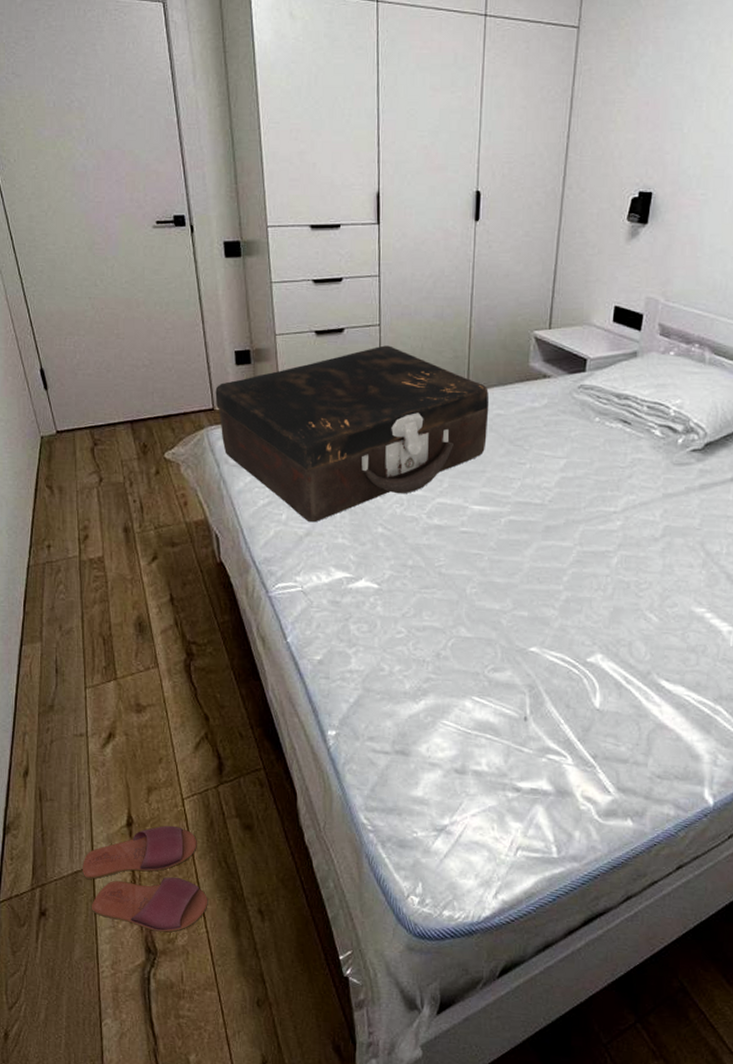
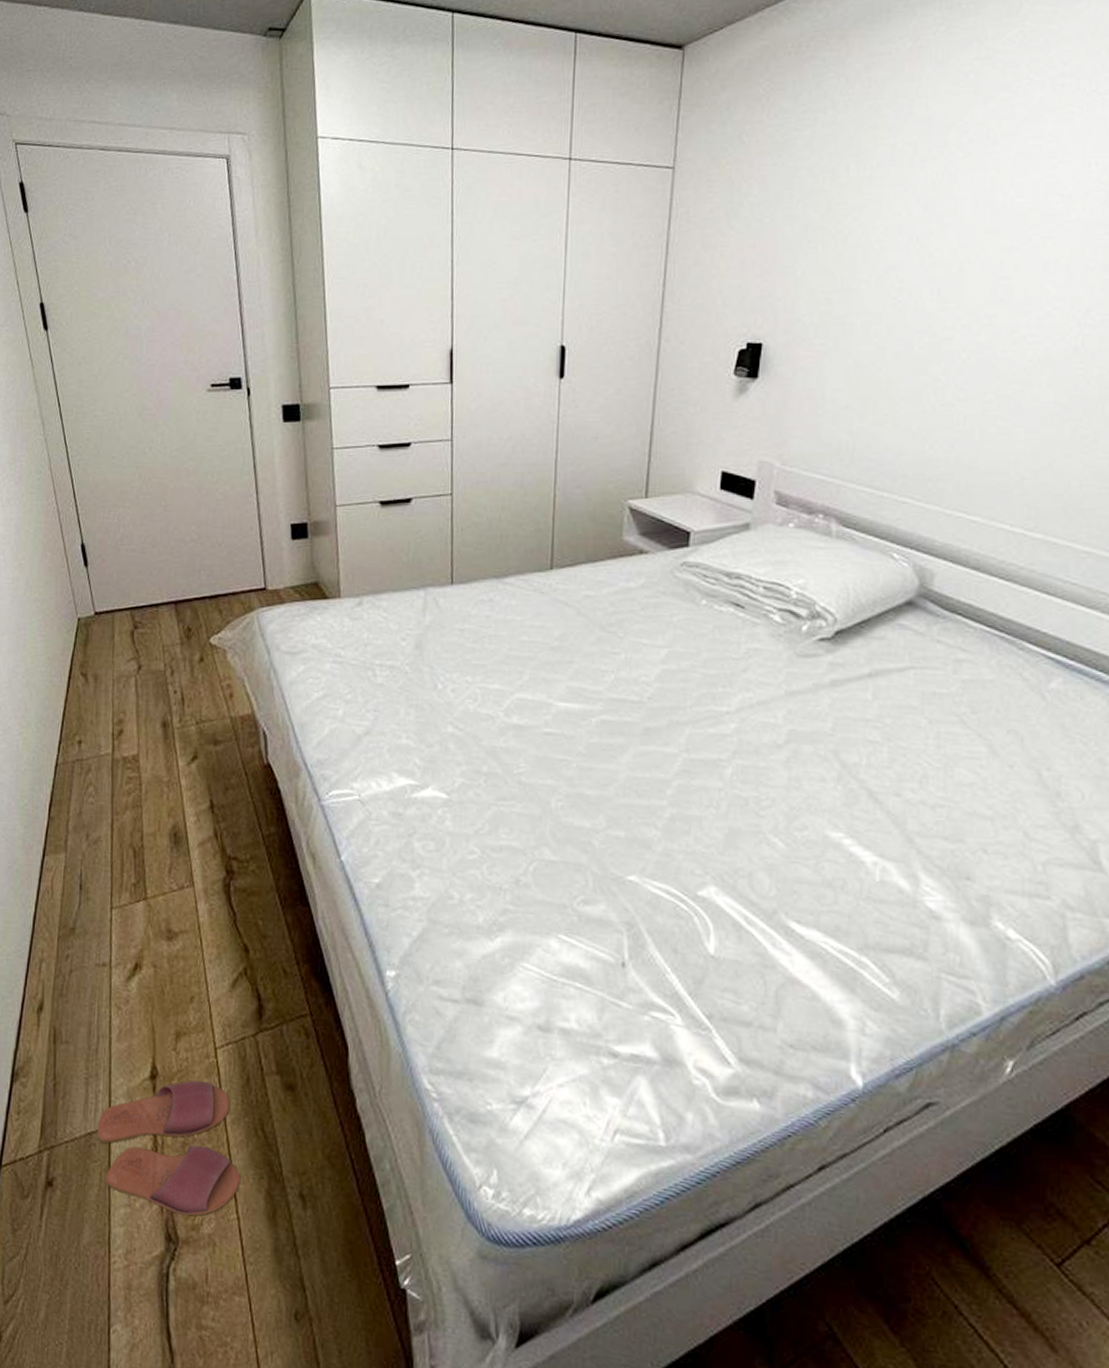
suitcase: present [215,345,489,523] -> none [268,517,577,720]

